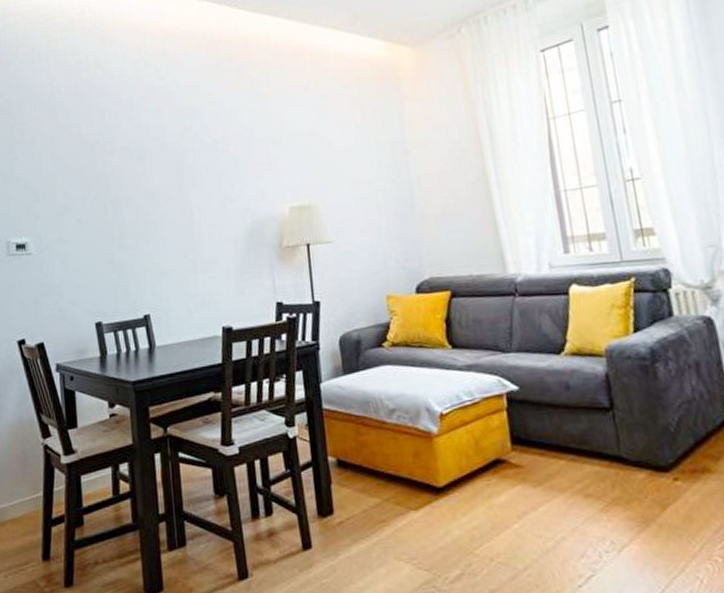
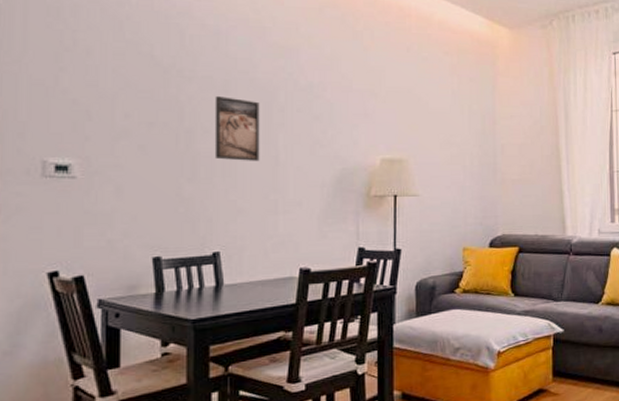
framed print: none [133,164,177,225] -> present [214,96,260,161]

